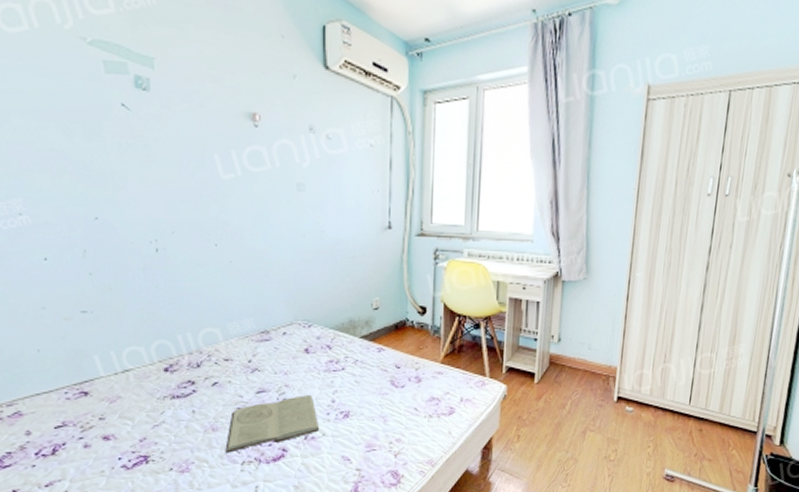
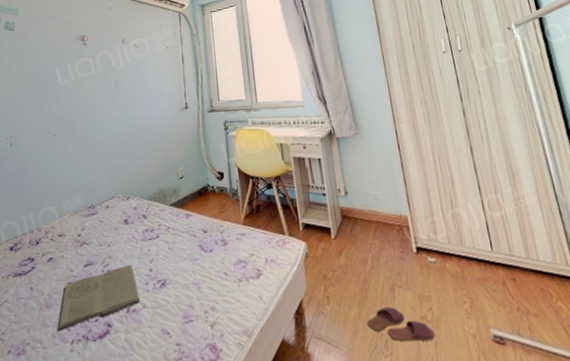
slippers: none [551,447,613,476] -> present [366,307,435,341]

